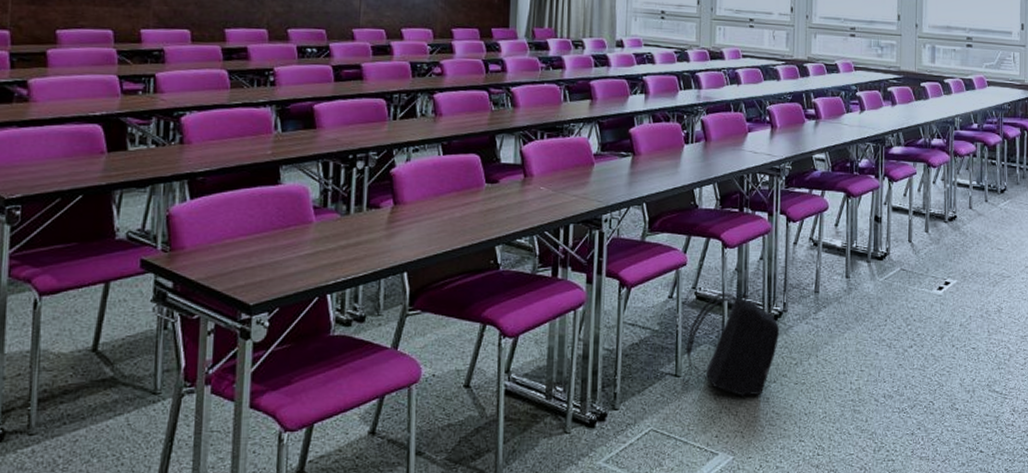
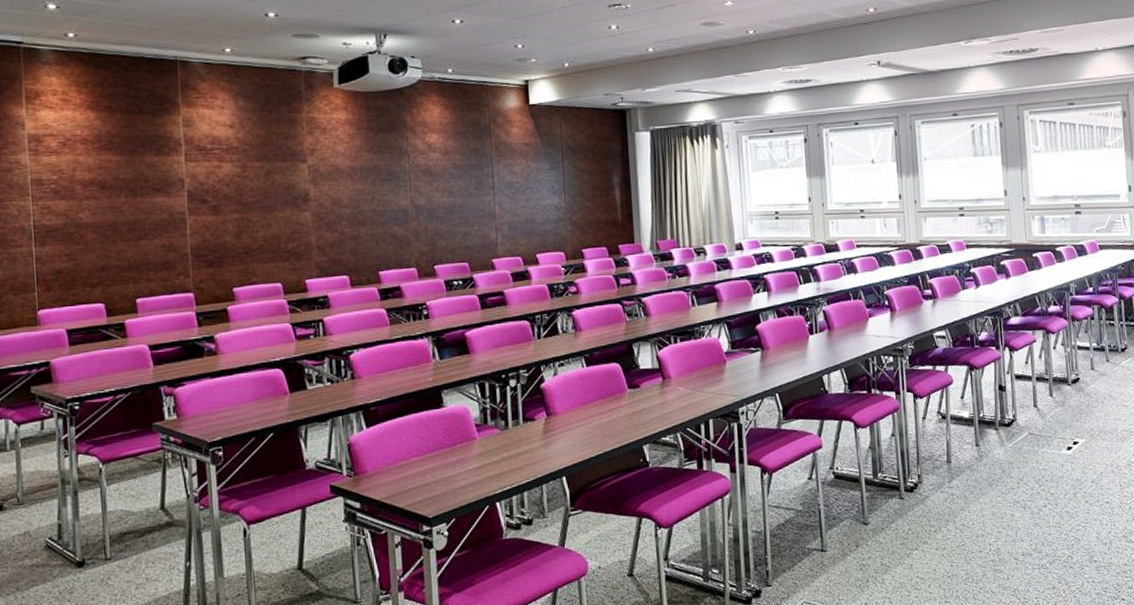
backpack: present [682,293,780,396] -> none [828,469,917,565]

